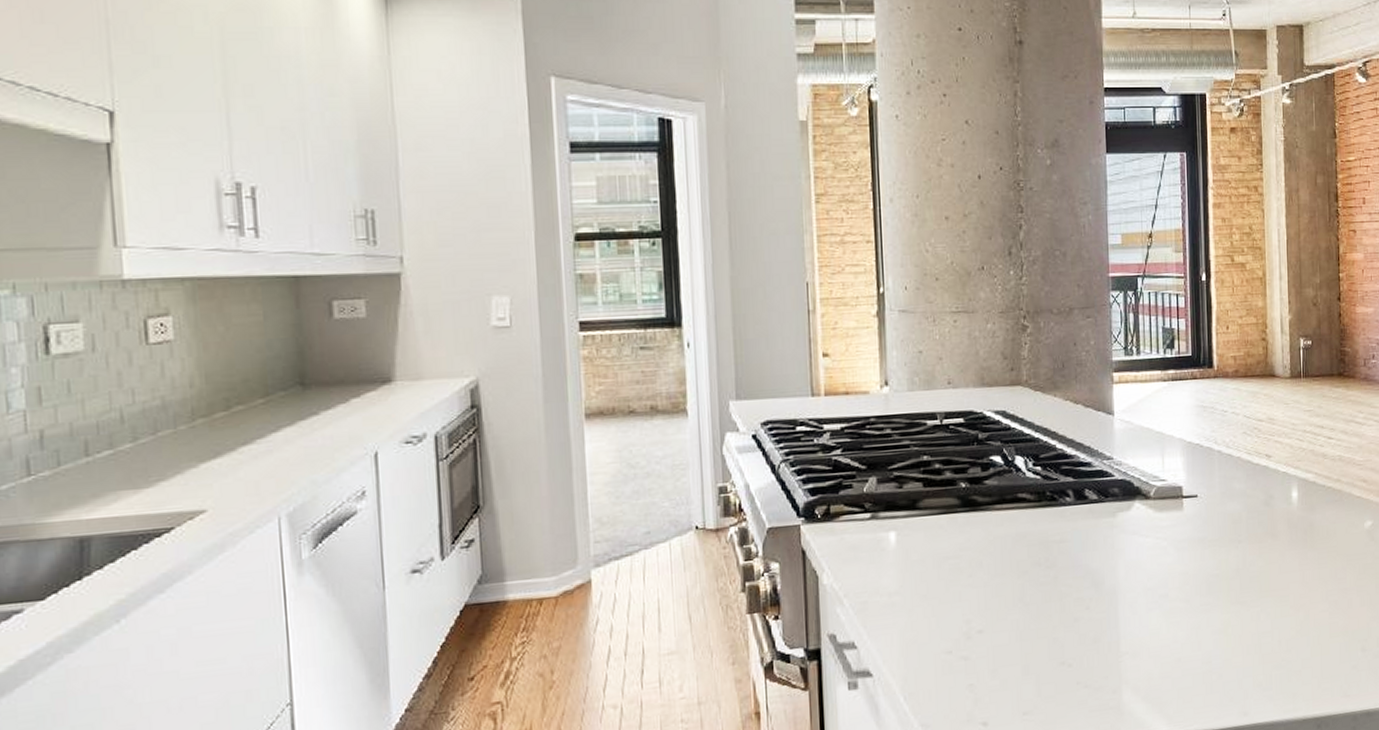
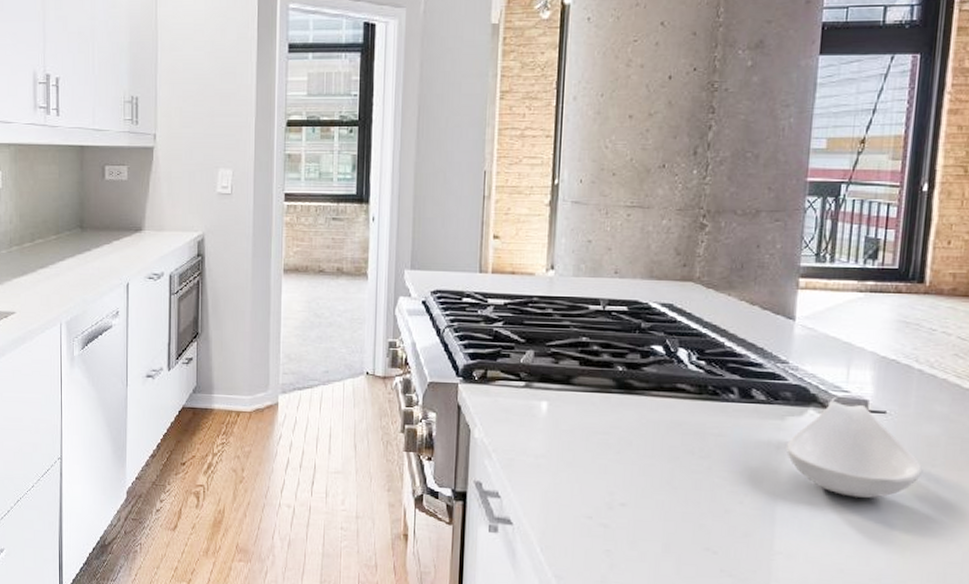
spoon rest: none [1119,491,1231,584] -> present [785,401,922,498]

